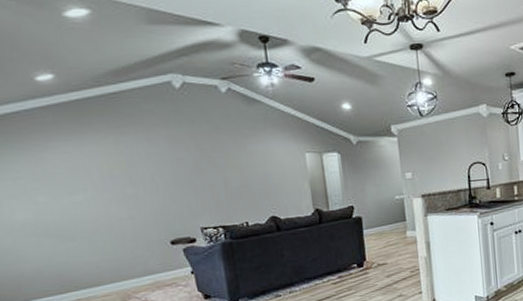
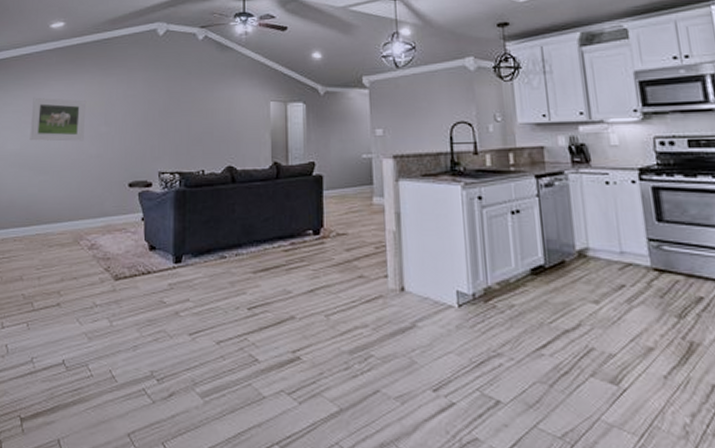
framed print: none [35,161,110,209] -> present [29,97,87,141]

